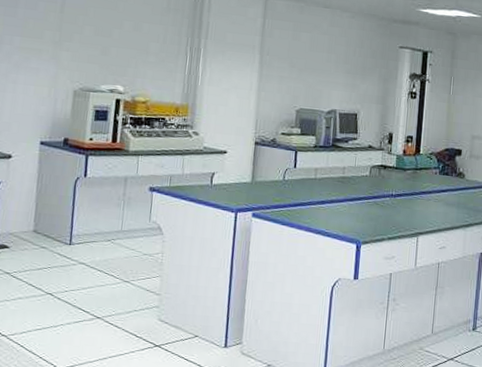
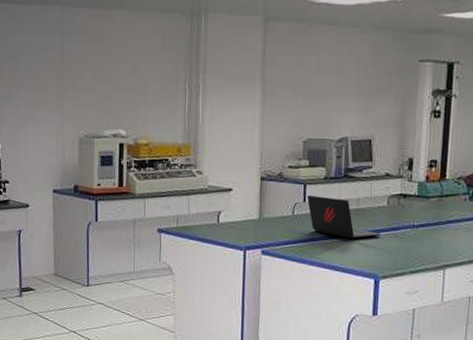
laptop: none [297,162,363,205] -> present [307,196,380,239]

